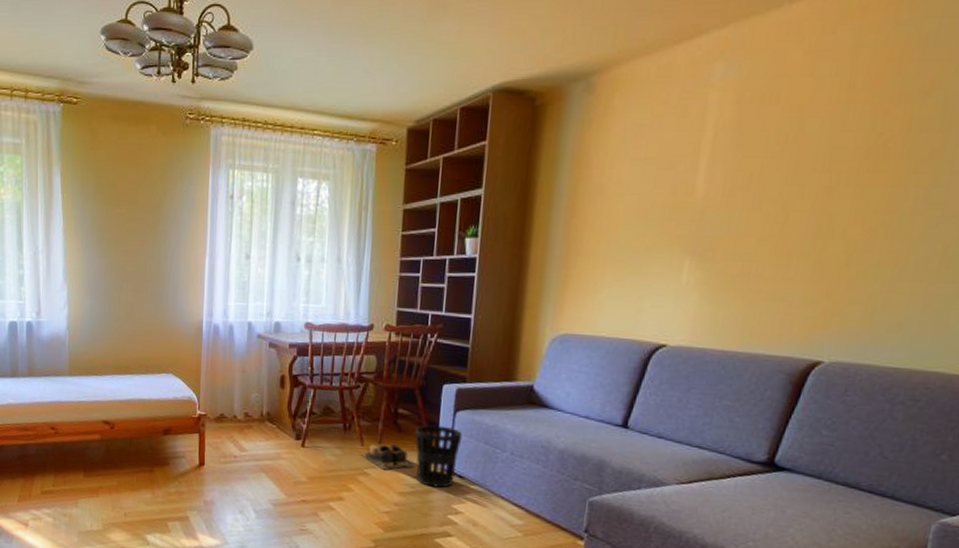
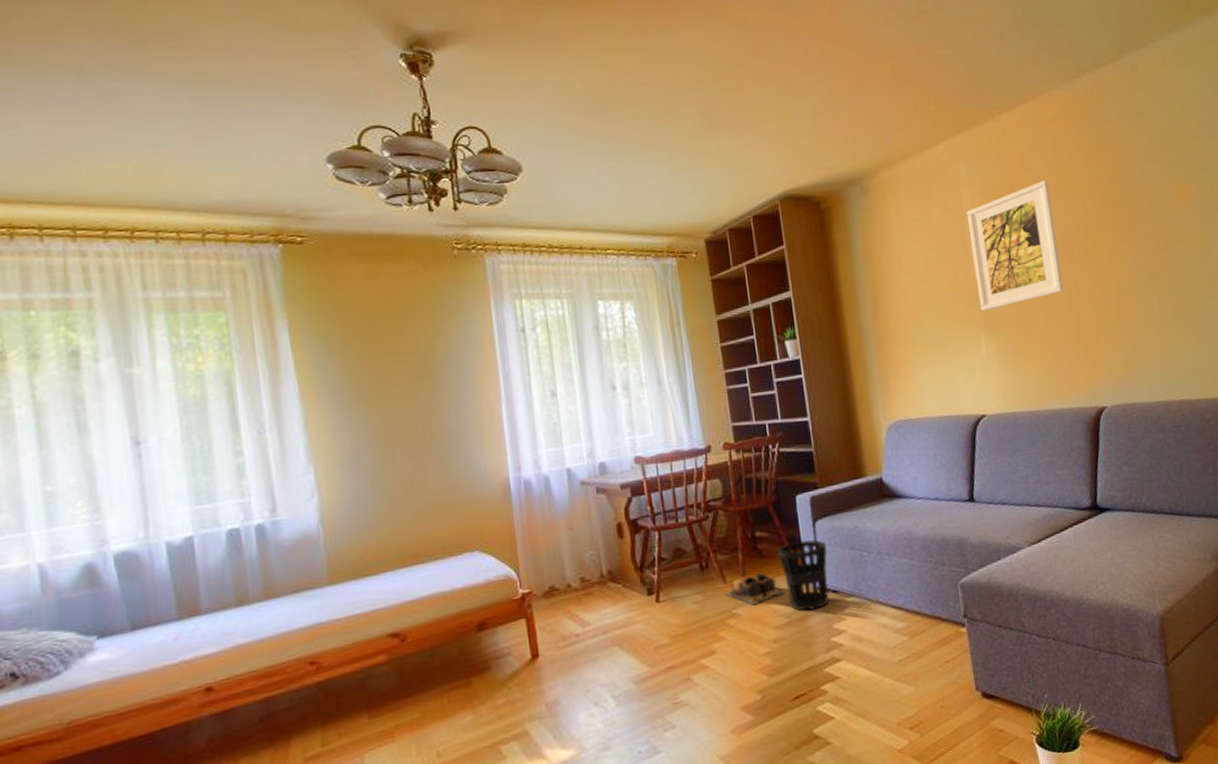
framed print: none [694,88,832,235] -> present [967,179,1064,312]

